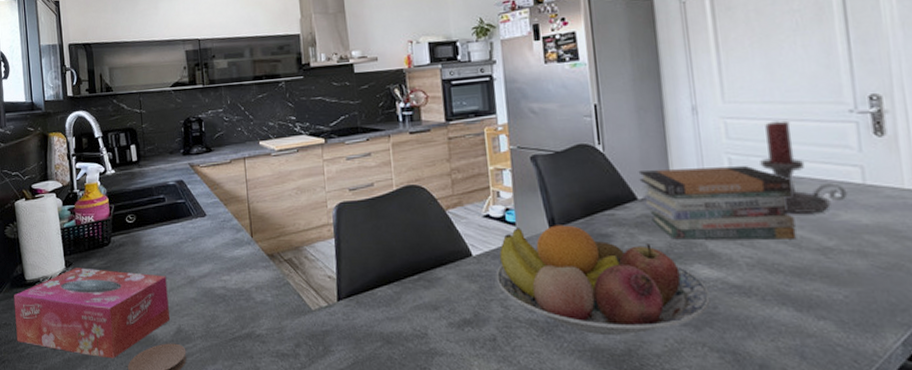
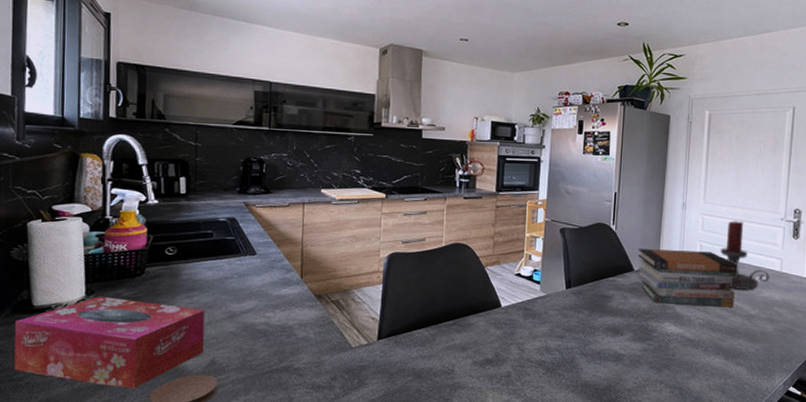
fruit bowl: present [495,225,711,336] -> none [518,286,672,375]

